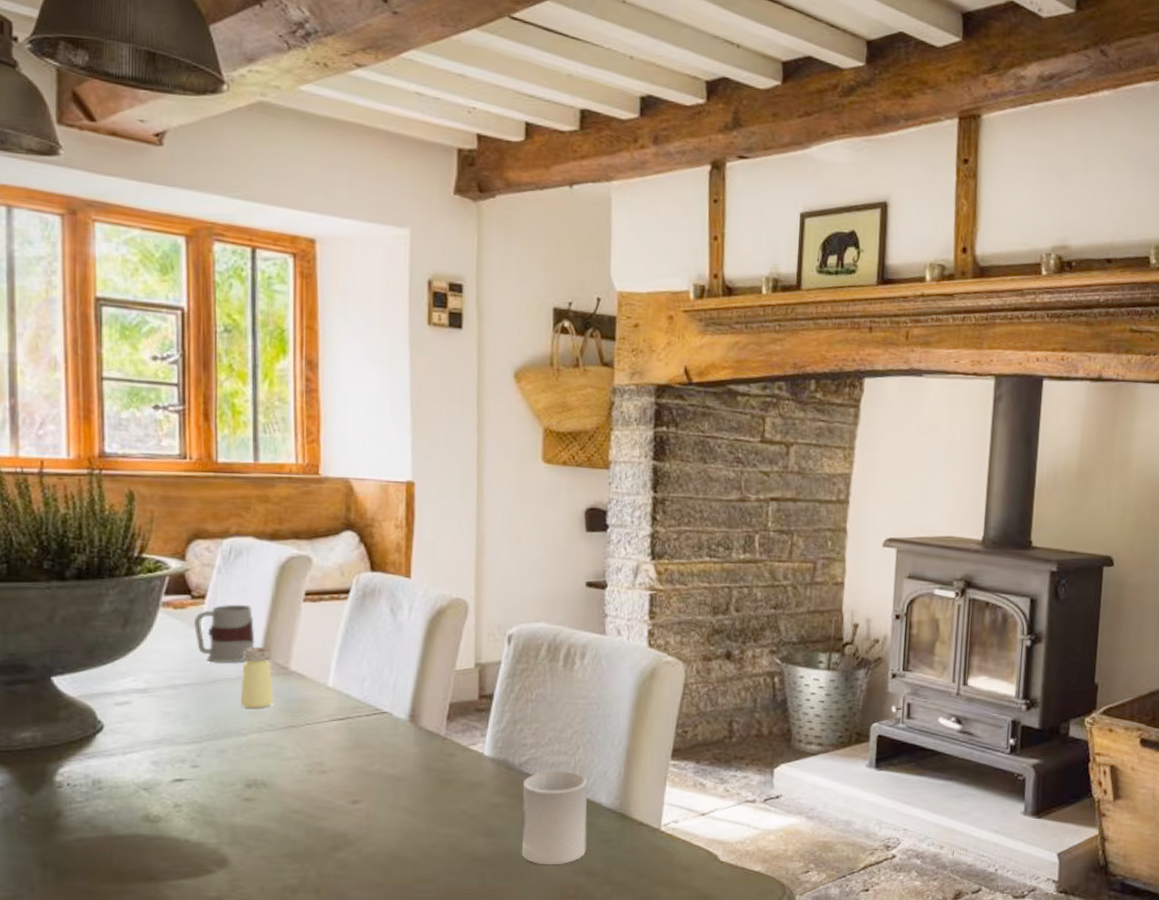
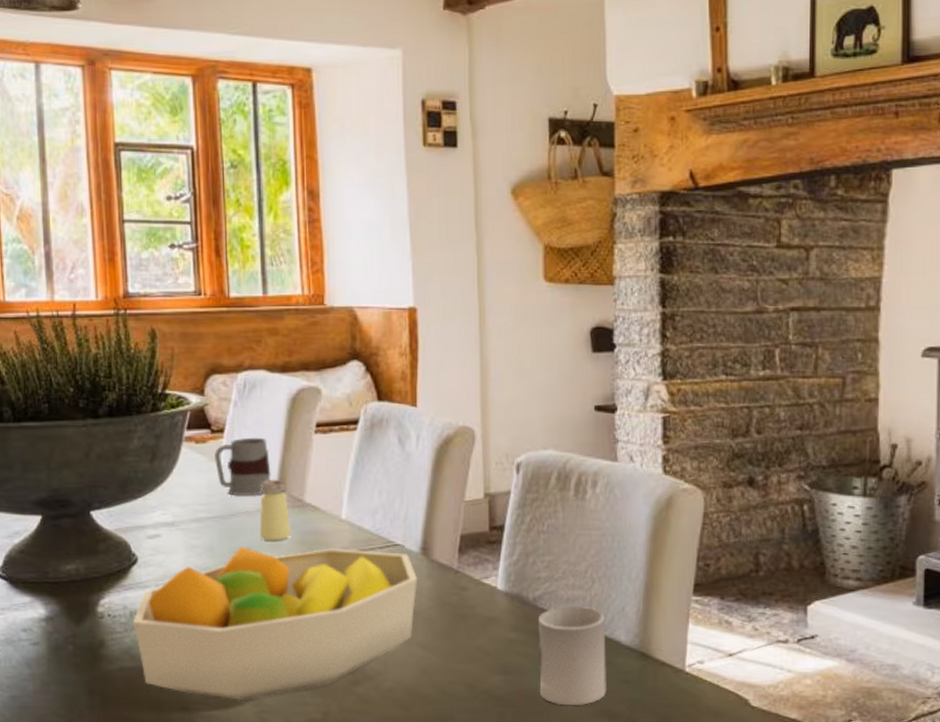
fruit bowl: none [95,714,404,869] -> present [132,546,417,701]

